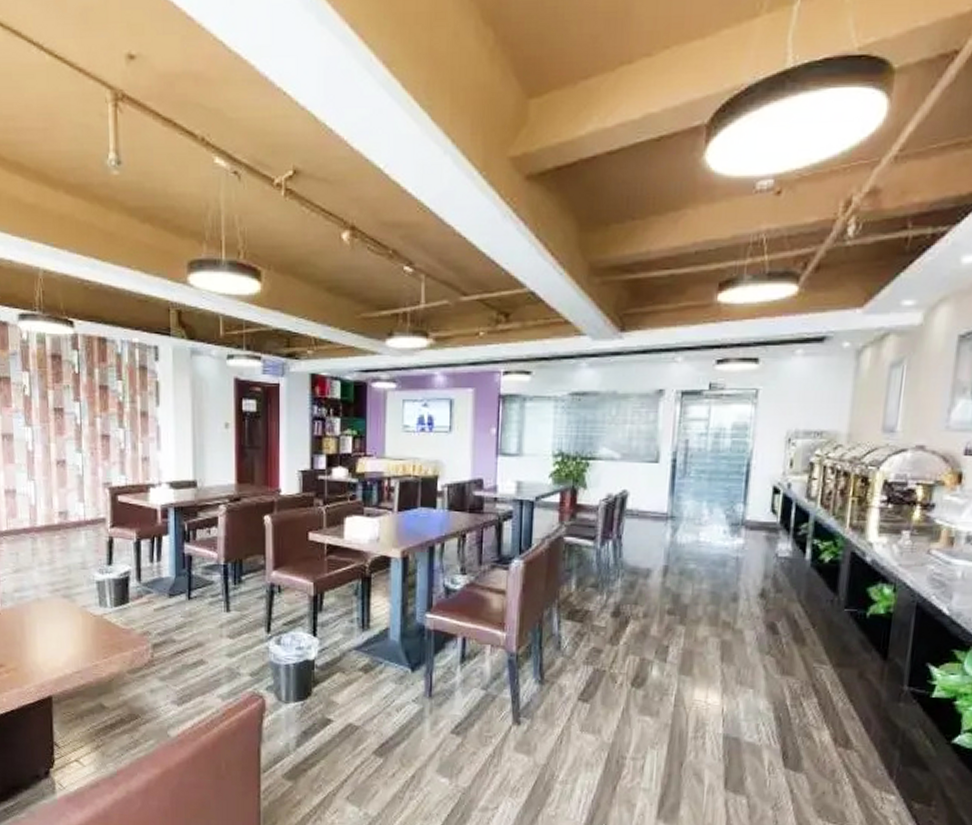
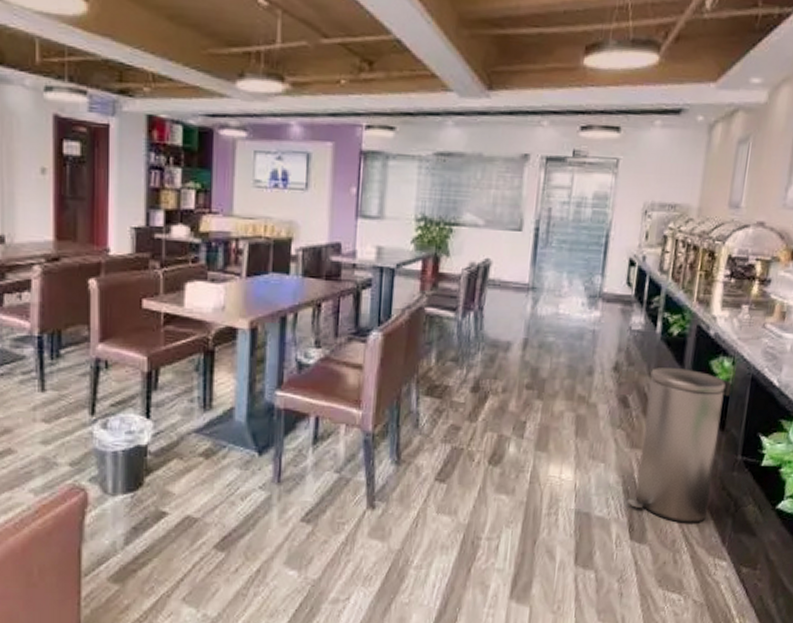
pedal bin: none [779,594,893,755] -> present [626,368,731,525]

